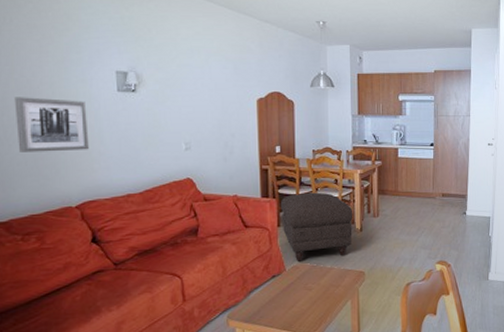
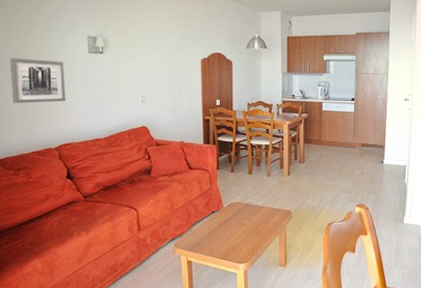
ottoman: present [281,192,353,261] -> none [220,140,282,200]

